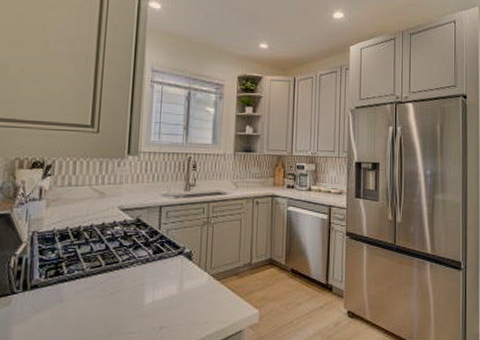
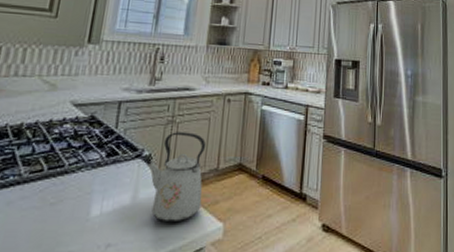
kettle: none [189,232,240,309] -> present [147,132,207,223]

